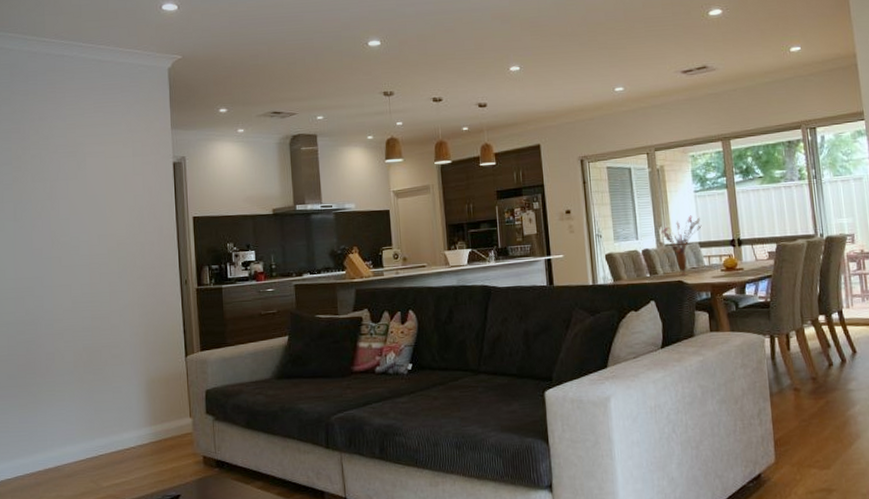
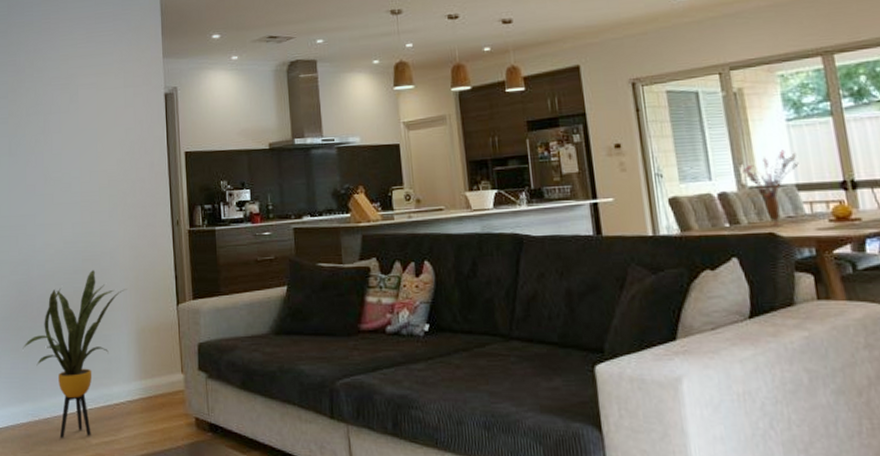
house plant: none [31,328,137,484] -> present [23,270,127,438]

